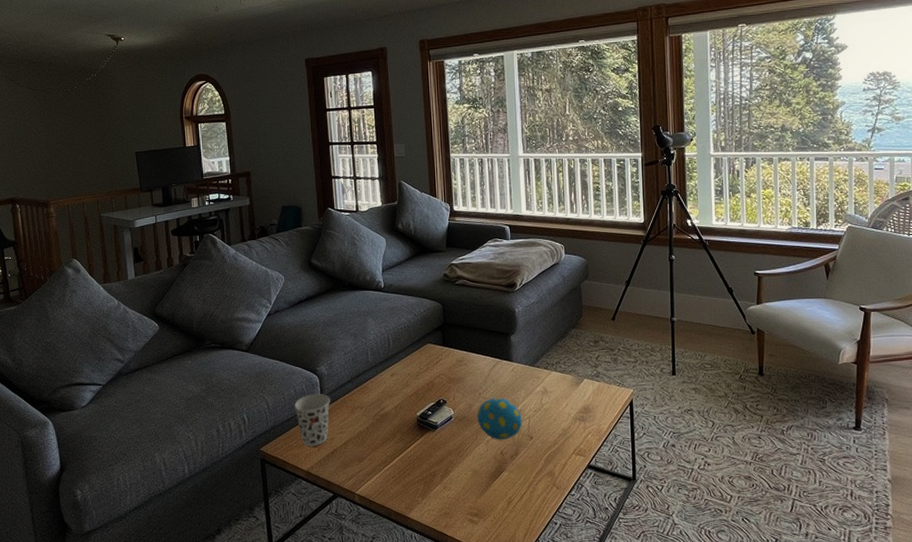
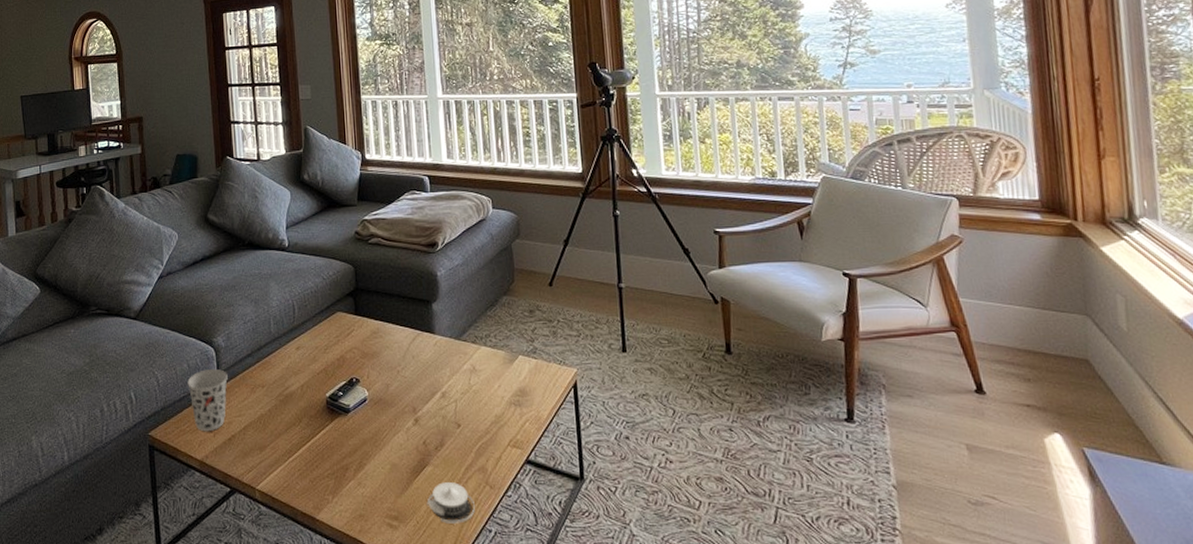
decorative egg: present [476,398,523,440] -> none [394,377,449,428]
architectural model: none [502,485,543,518] -> present [426,482,475,524]

